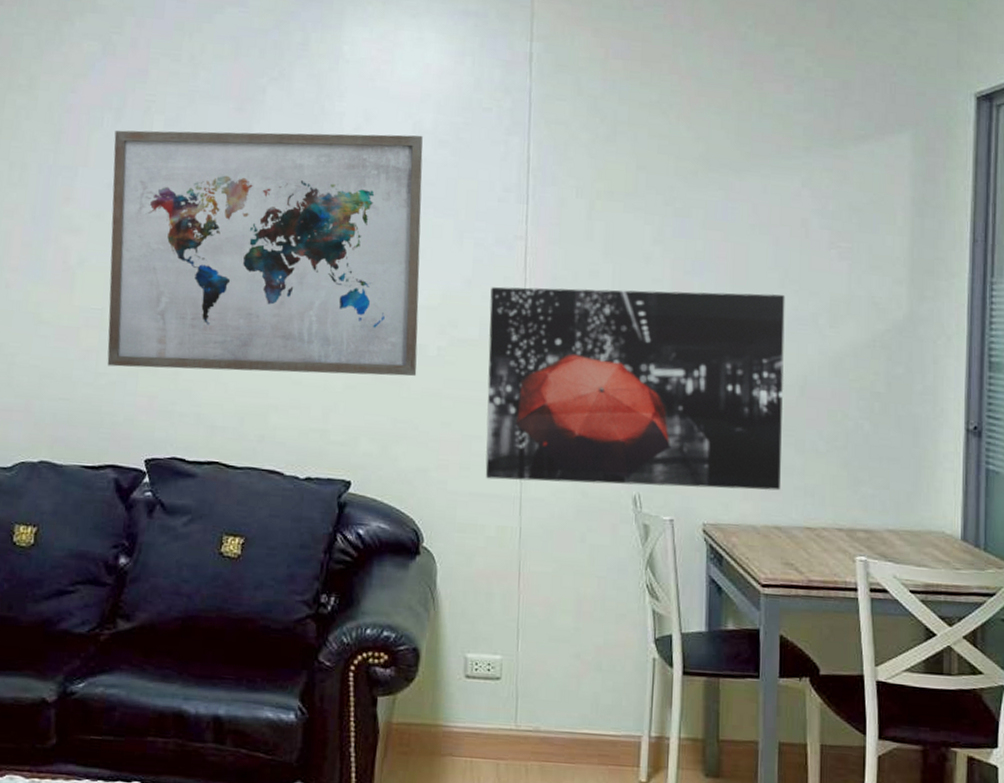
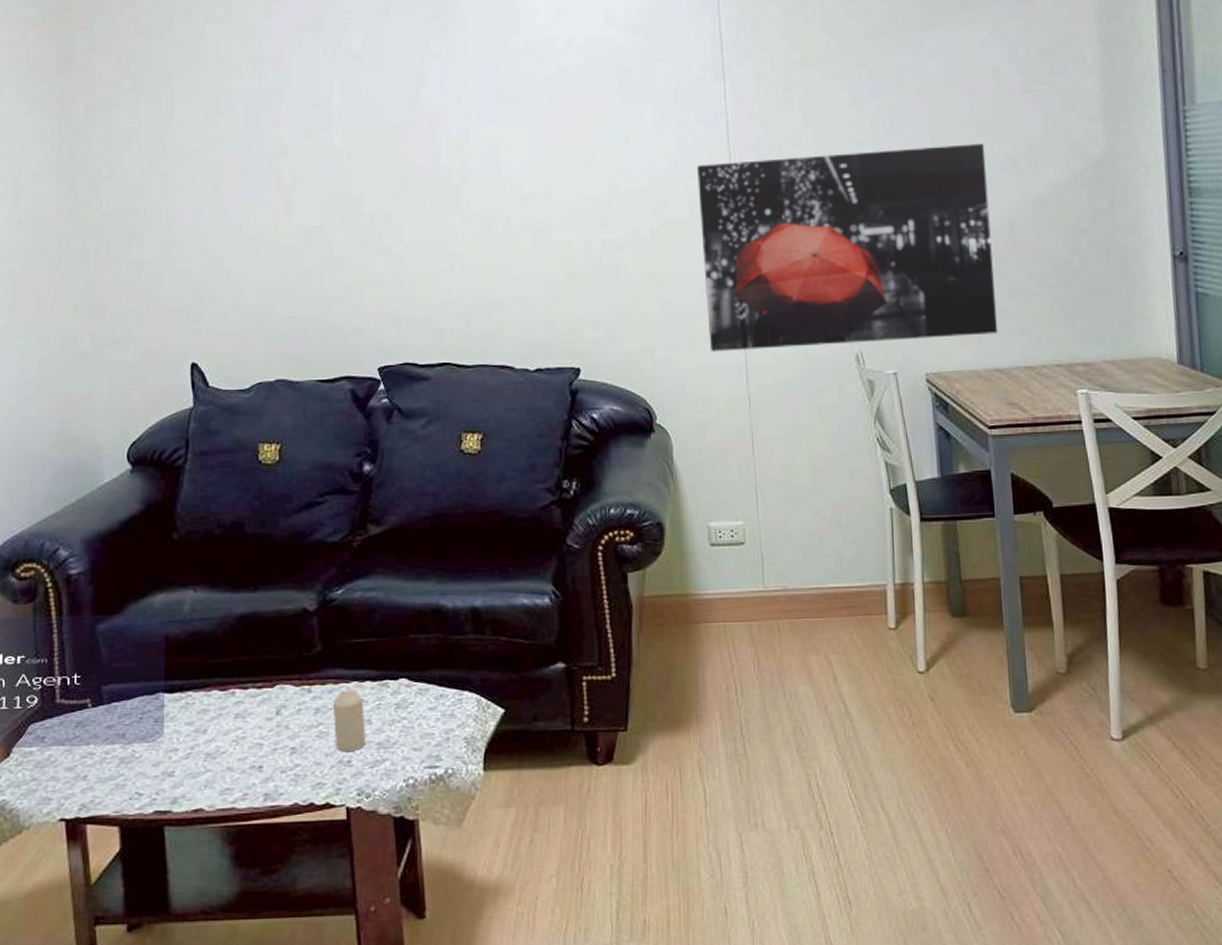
wall art: present [107,130,423,377] -> none [315,24,634,281]

